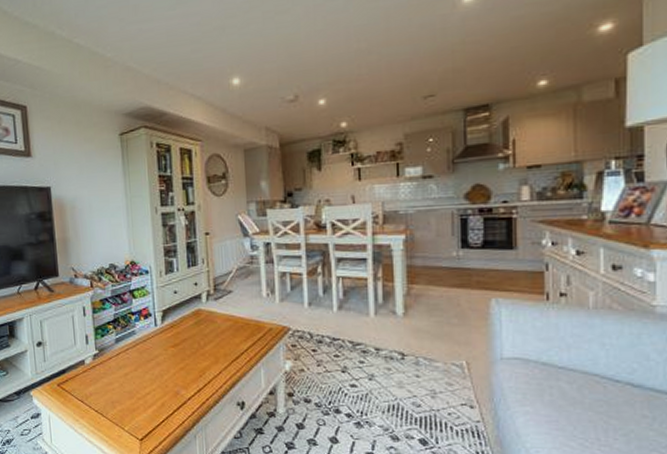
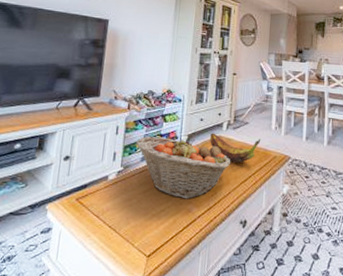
fruit basket: none [106,315,217,381] -> present [136,136,231,199]
banana: none [188,306,251,338] -> present [210,133,261,163]

